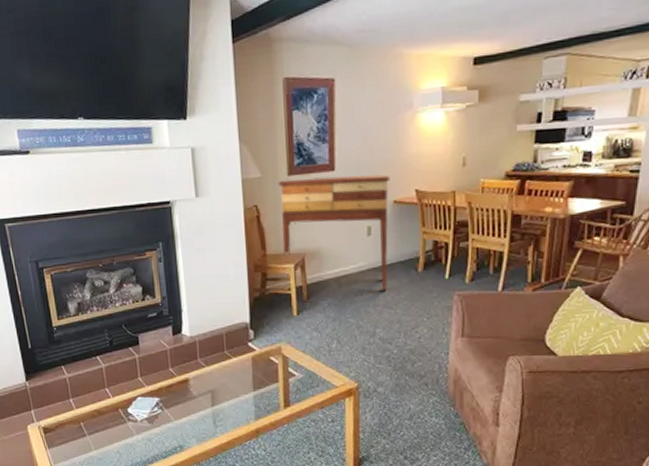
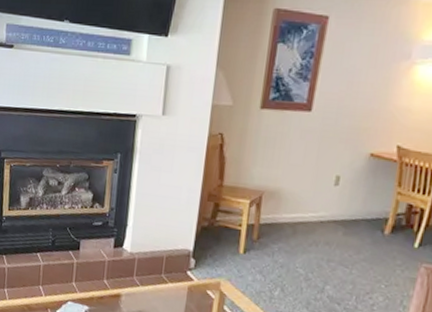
console table: present [278,174,390,290] -> none [240,112,372,247]

